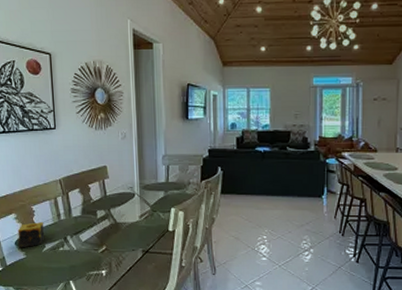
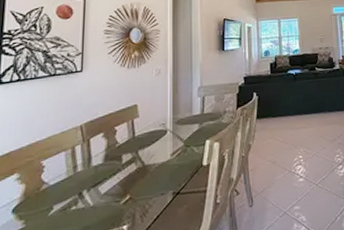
candle: present [17,222,44,248] -> none [17,178,55,217]

